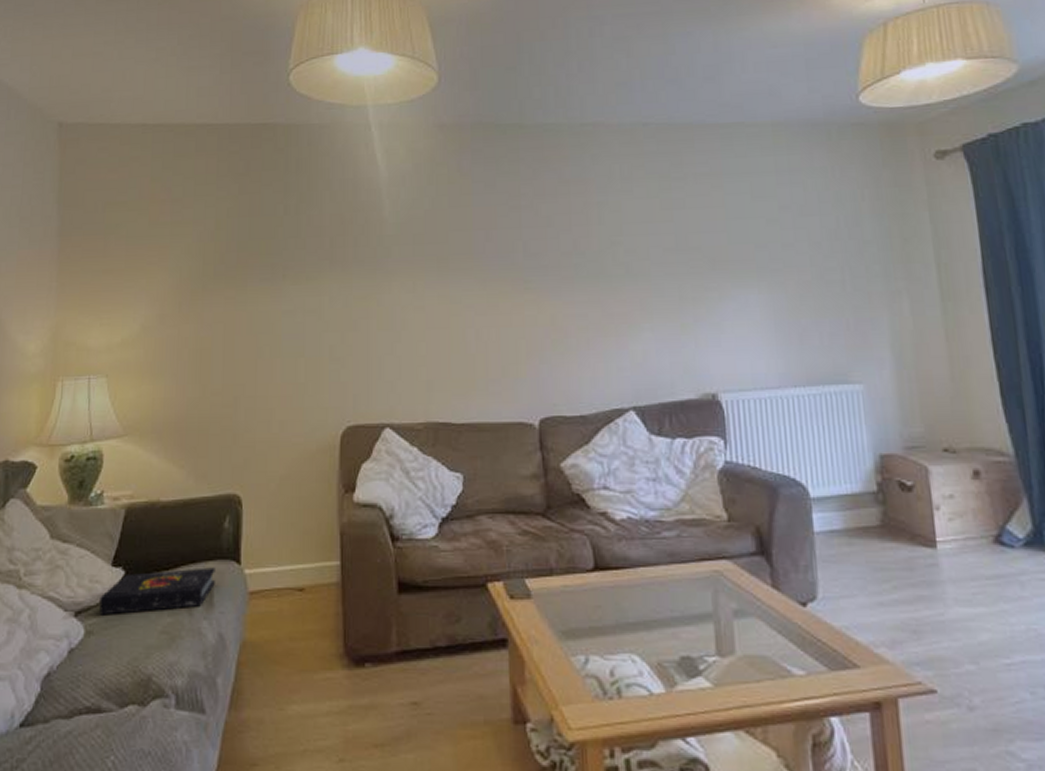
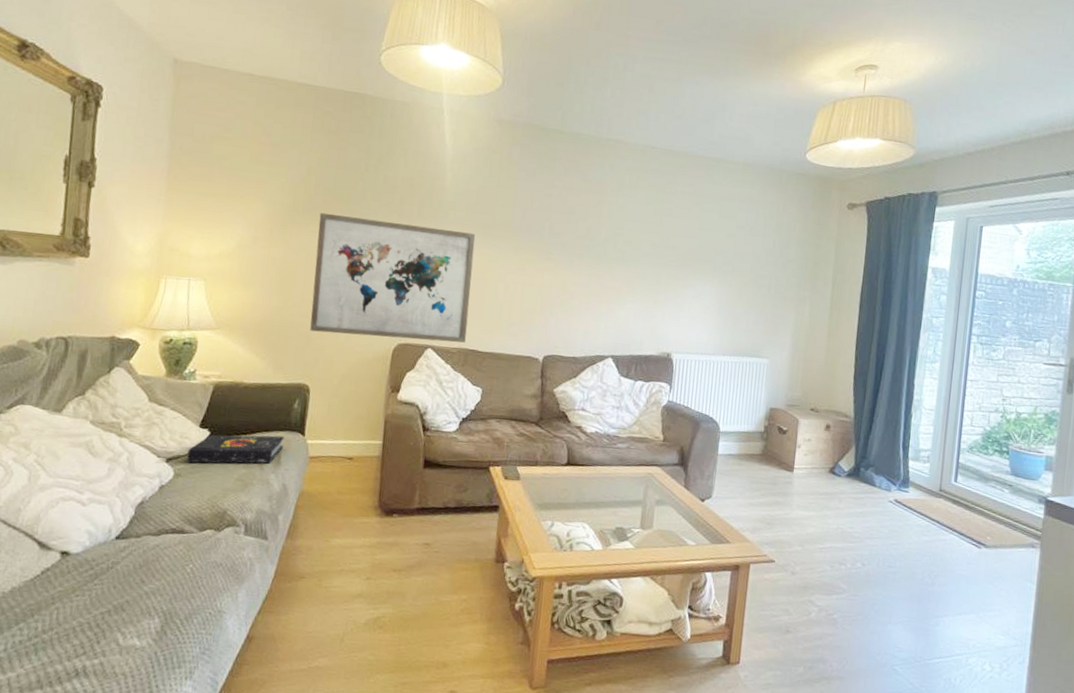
wall art: none [234,270,433,424] -> present [310,212,476,343]

